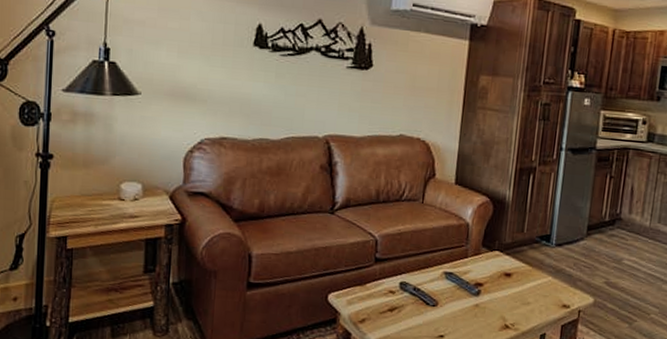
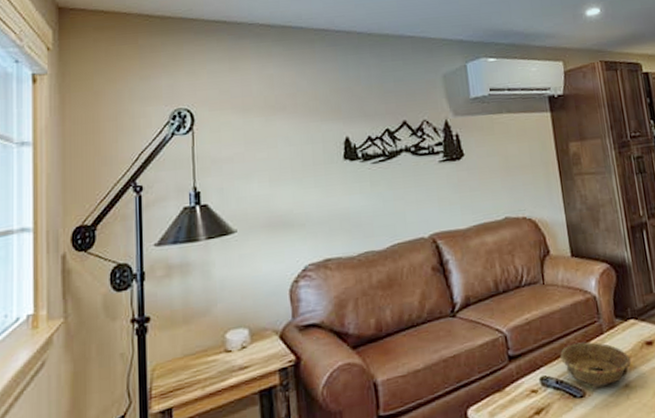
decorative bowl: none [423,260,487,301] -> present [560,342,632,387]

